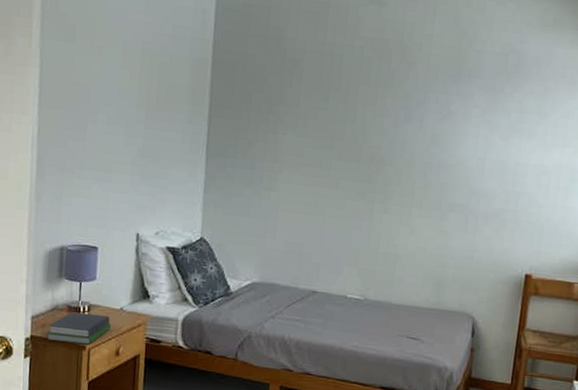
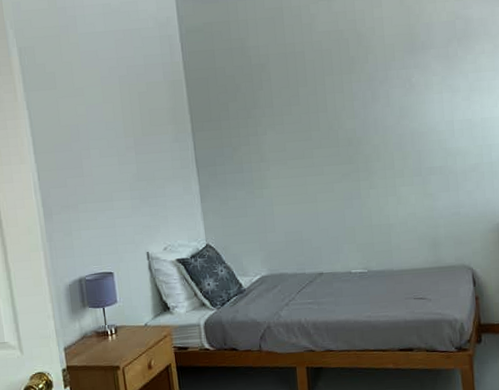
book: present [47,311,112,345] -> none [81,334,140,367]

